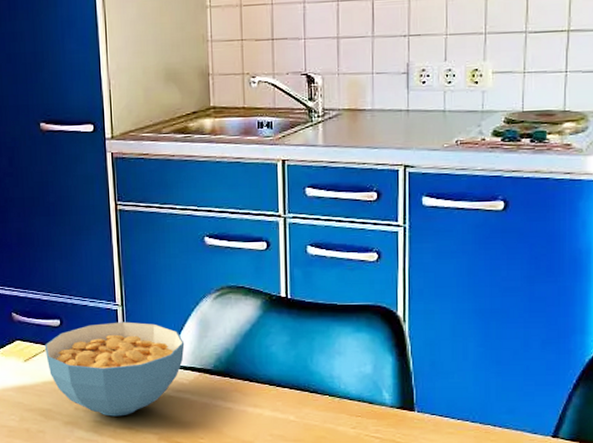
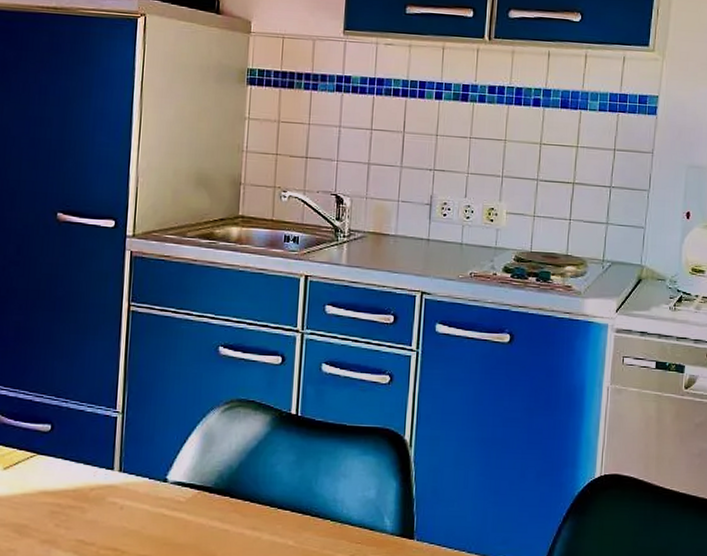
cereal bowl: present [44,321,185,417] -> none [29,430,186,536]

